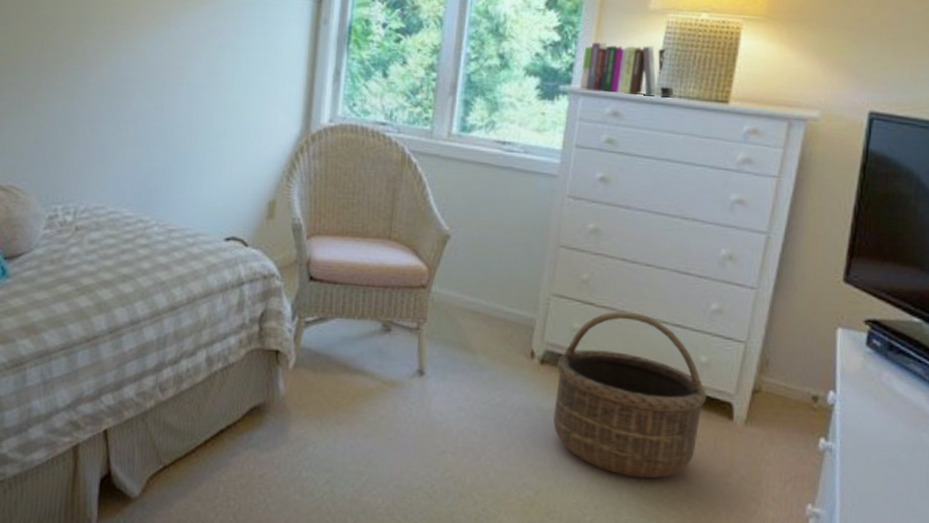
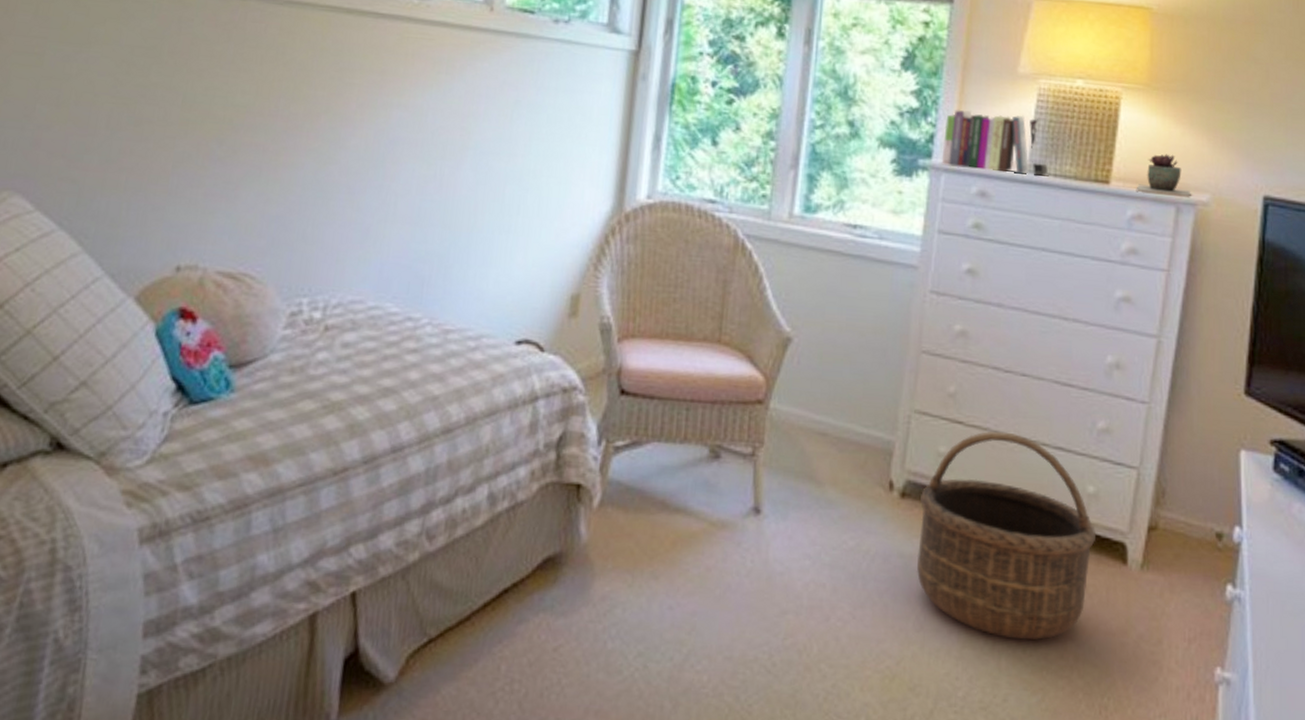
succulent plant: none [752,76,803,115] -> present [1136,154,1191,199]

